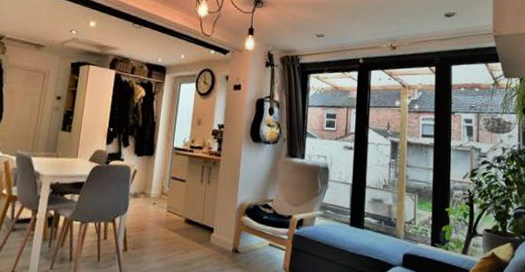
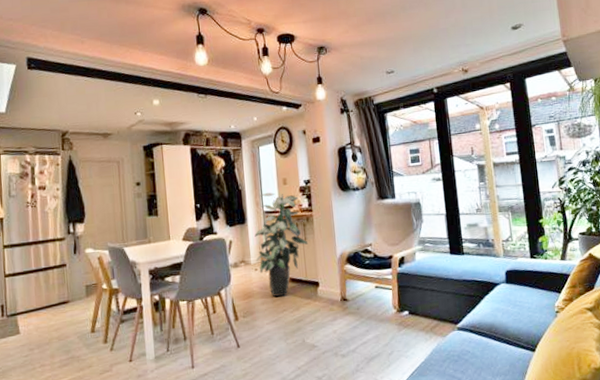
indoor plant: none [156,129,211,237] -> present [254,192,309,297]

